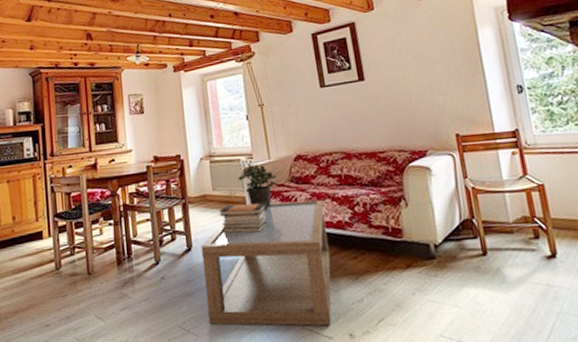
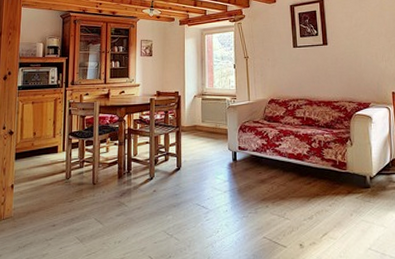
coffee table: present [201,199,332,326] -> none [188,135,290,237]
book stack: present [219,203,268,233] -> none [205,134,243,159]
potted plant: present [238,163,277,209] -> none [223,103,254,140]

